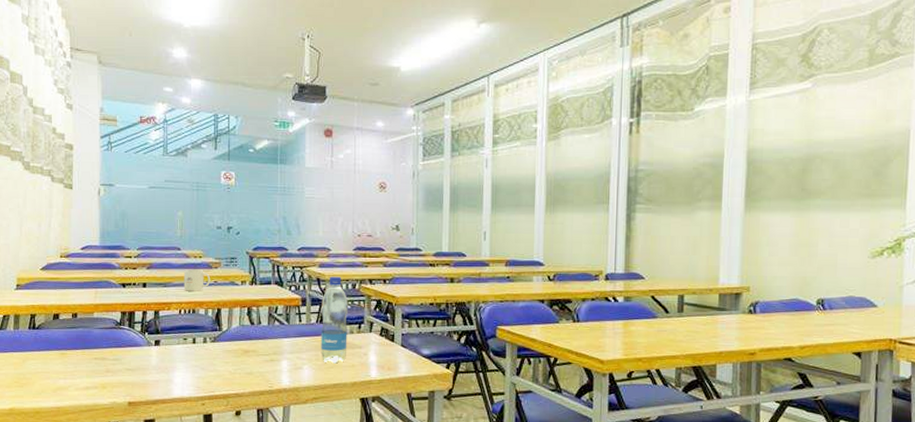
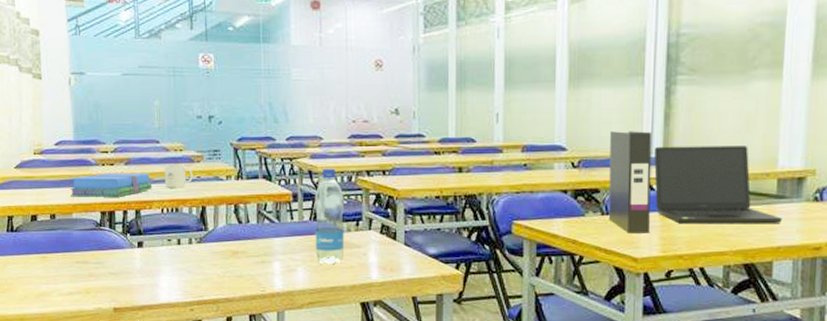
books: none [93,276,172,299] -> present [70,173,153,197]
binder: none [579,250,616,339] -> present [608,131,652,233]
laptop: none [617,264,723,331] -> present [653,145,782,224]

